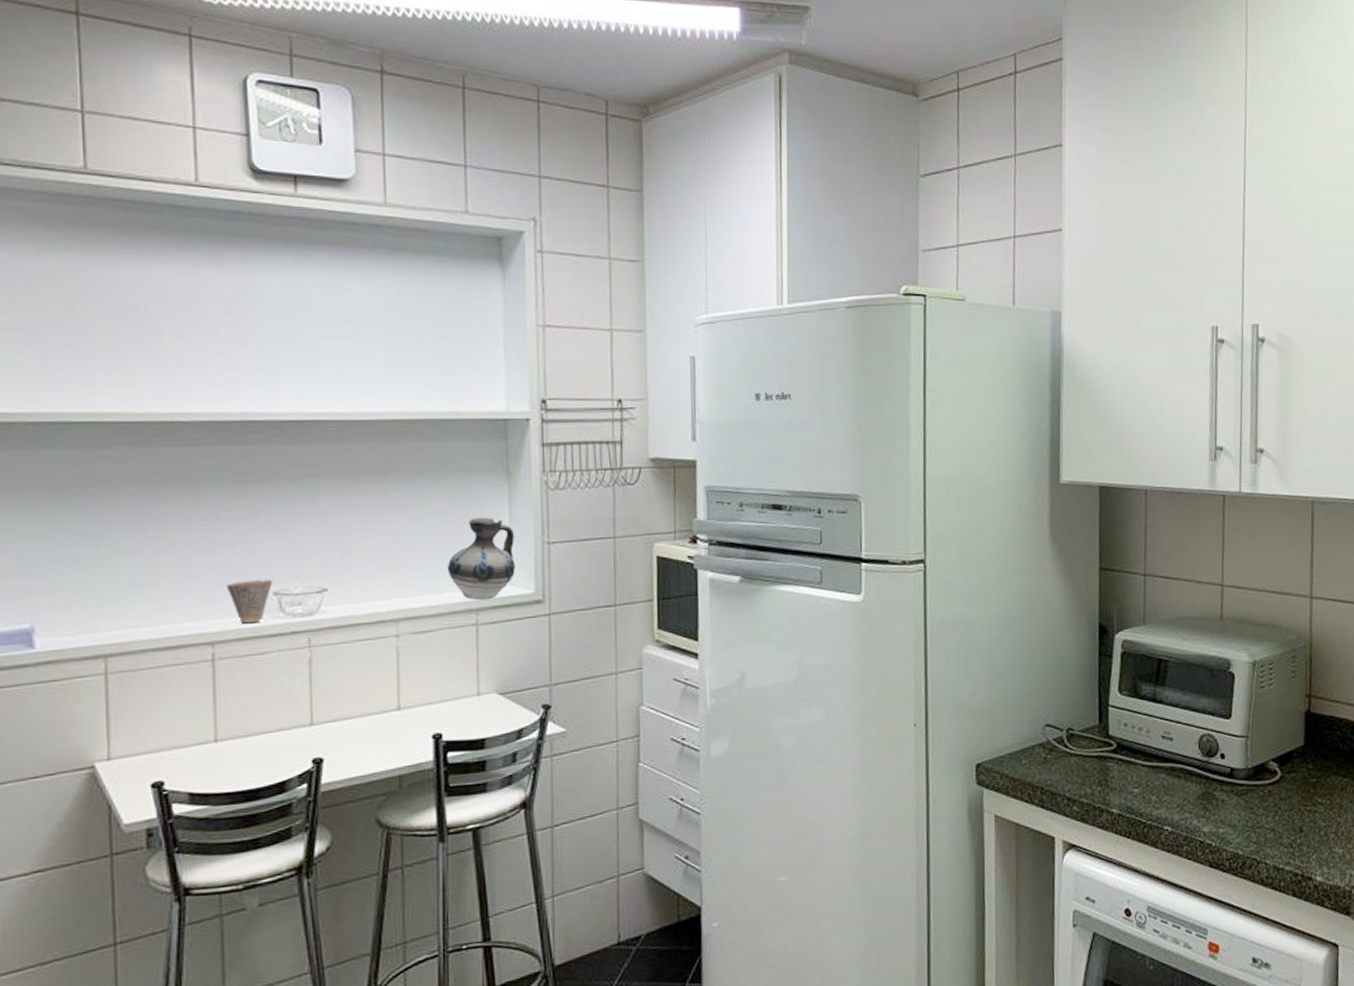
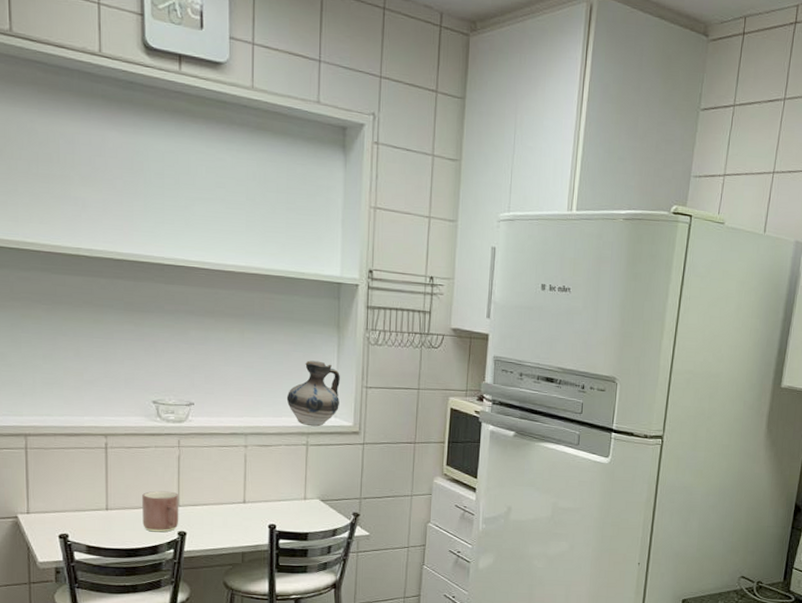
cup: present [226,579,272,623] -> none [117,389,152,423]
mug: none [261,706,313,764] -> present [141,490,179,533]

